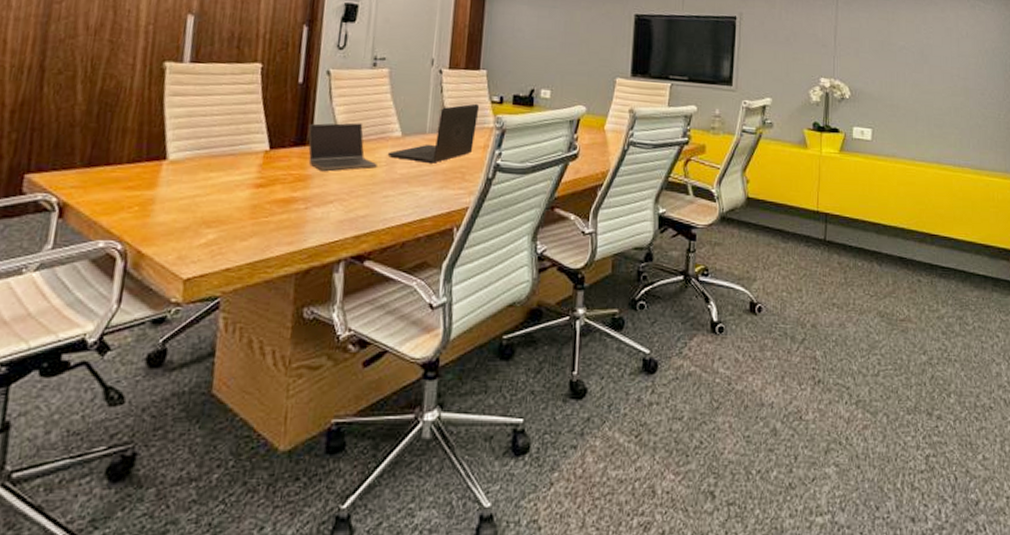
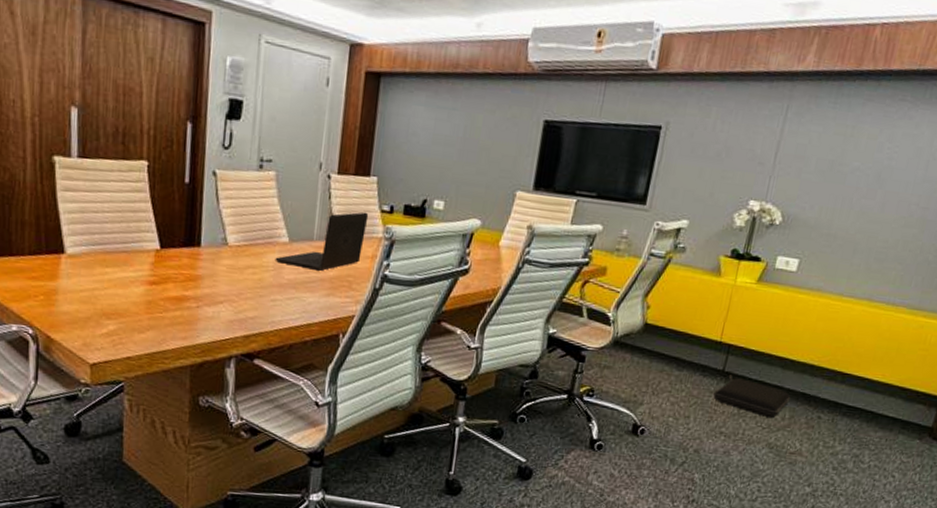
laptop computer: present [308,122,377,171] -> none [196,224,265,273]
briefcase: none [820,243,890,284] -> present [713,375,791,418]

